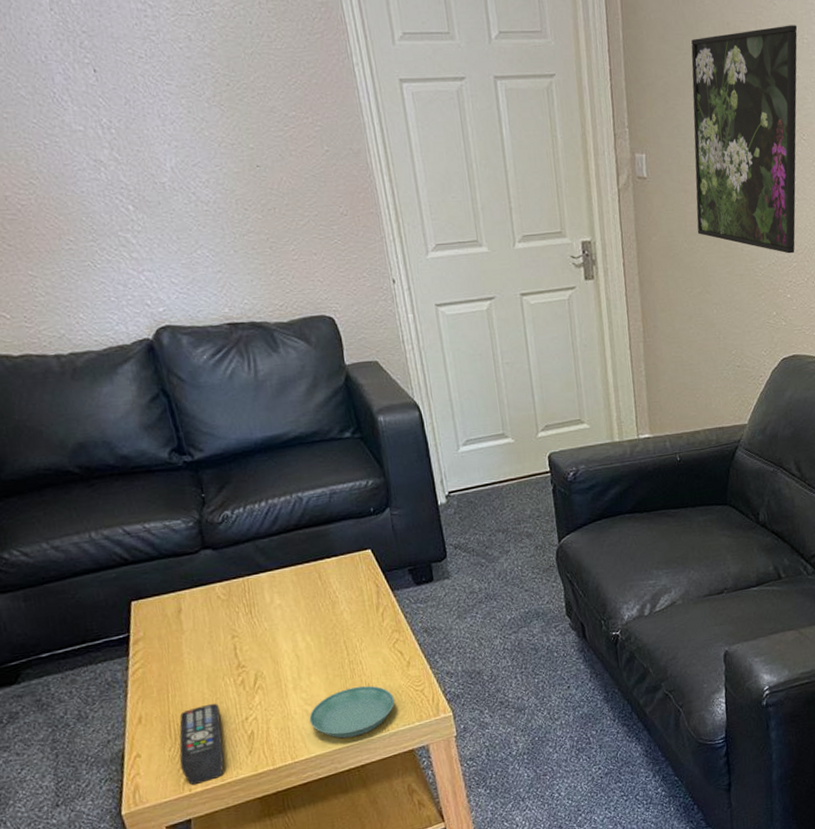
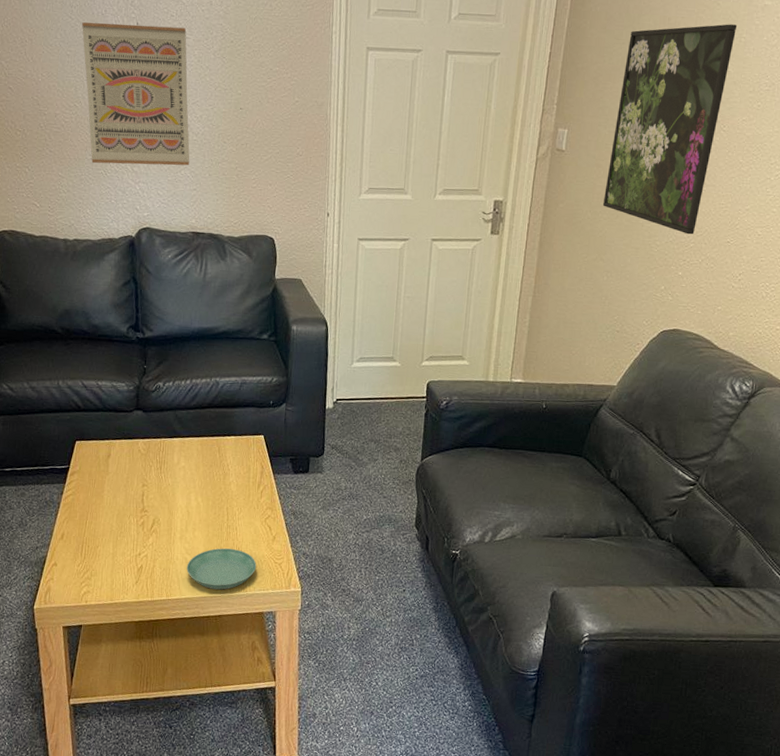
wall art: none [16,71,206,255] -> present [82,22,190,166]
remote control: present [179,703,224,786] -> none [83,535,121,599]

